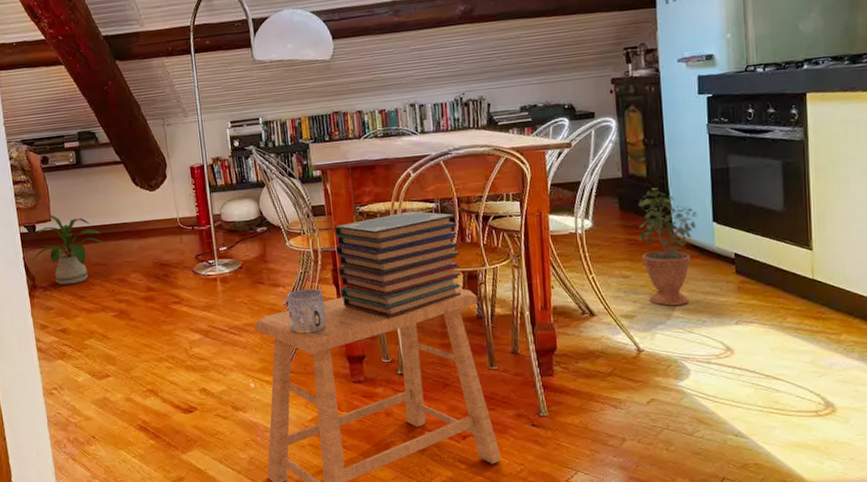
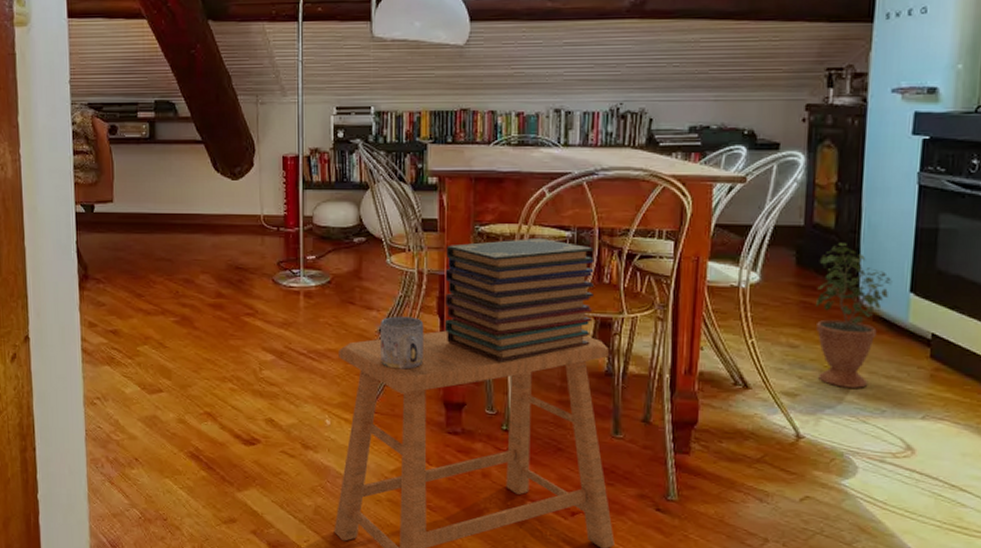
house plant: present [32,214,108,285] -> none [86,193,176,280]

